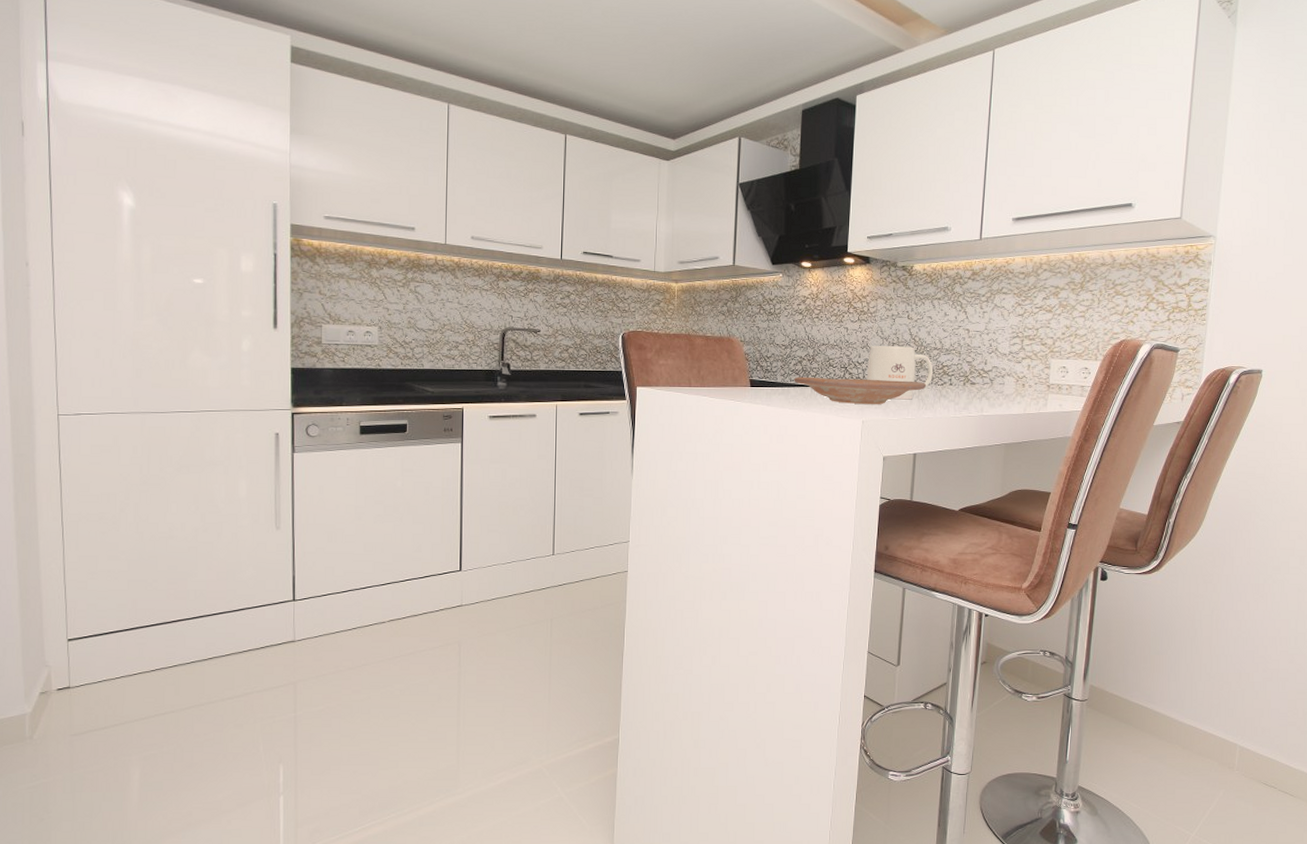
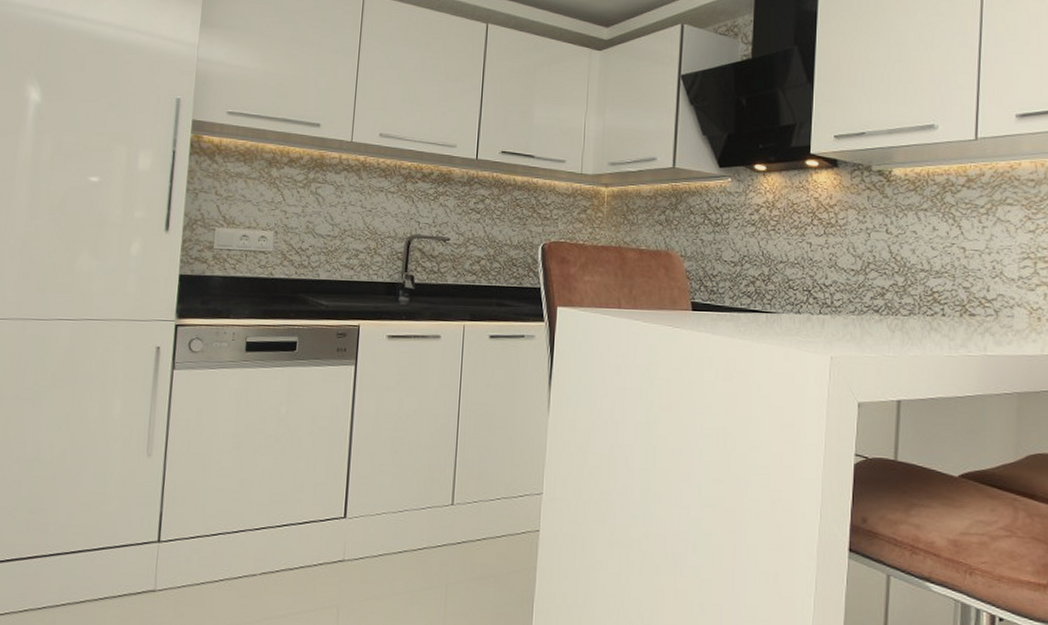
plate: present [794,376,927,405] -> none [745,300,912,338]
mug: present [867,346,934,400] -> none [836,265,921,333]

